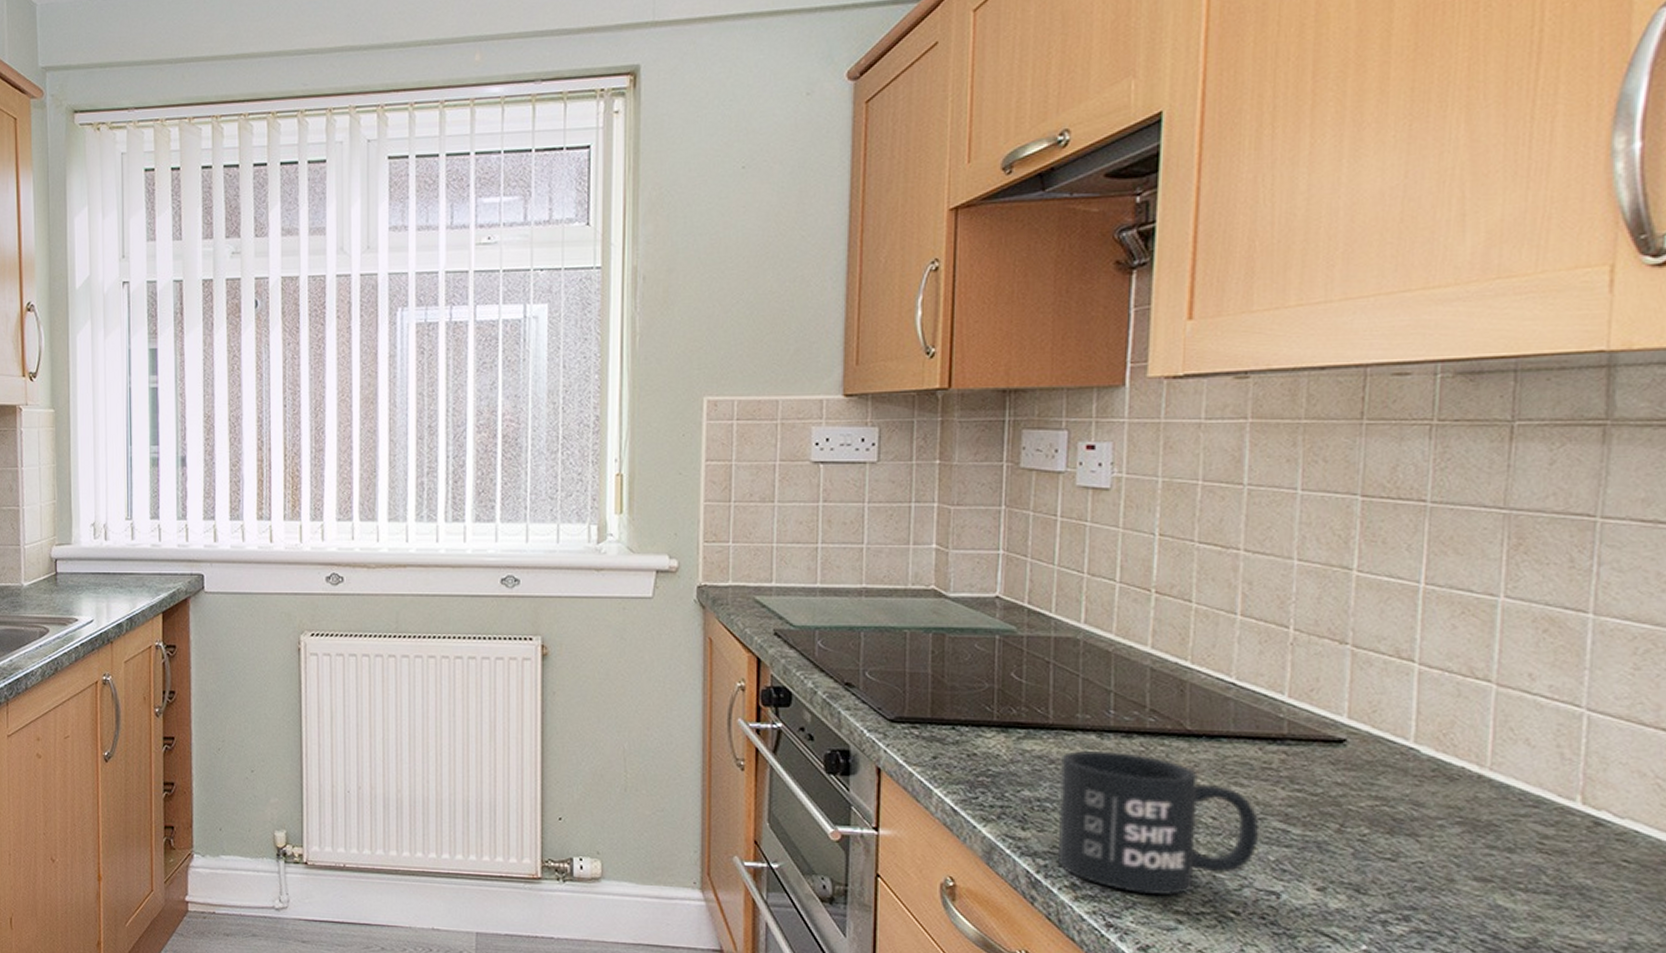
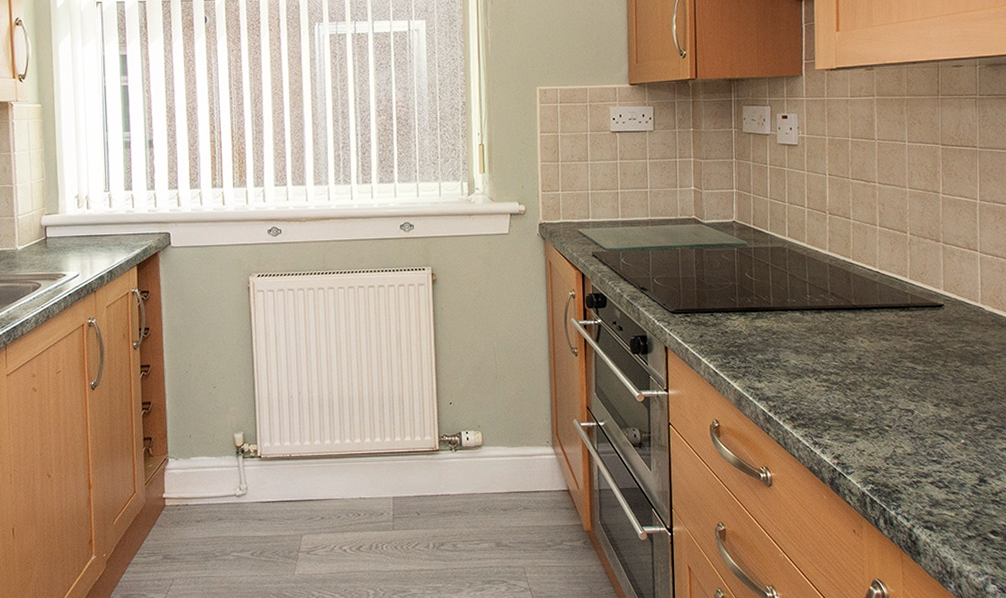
mug: present [1058,750,1260,895] -> none [780,323,899,420]

